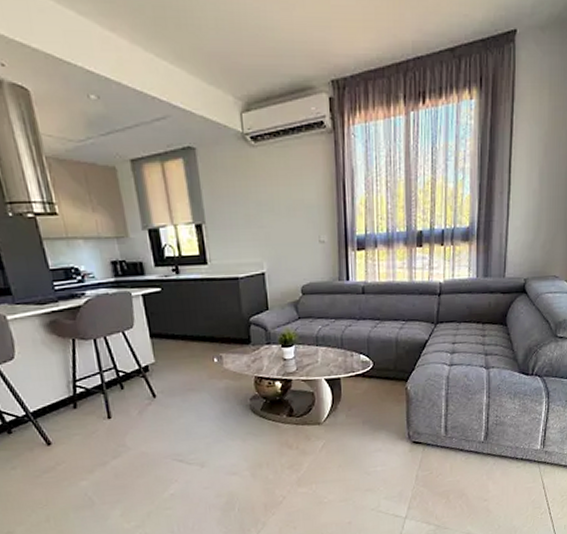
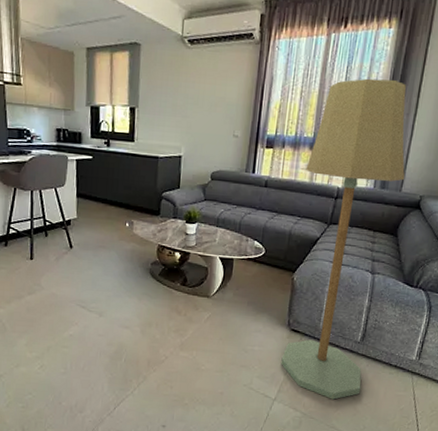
floor lamp: none [403,156,507,506] -> present [281,78,406,400]

